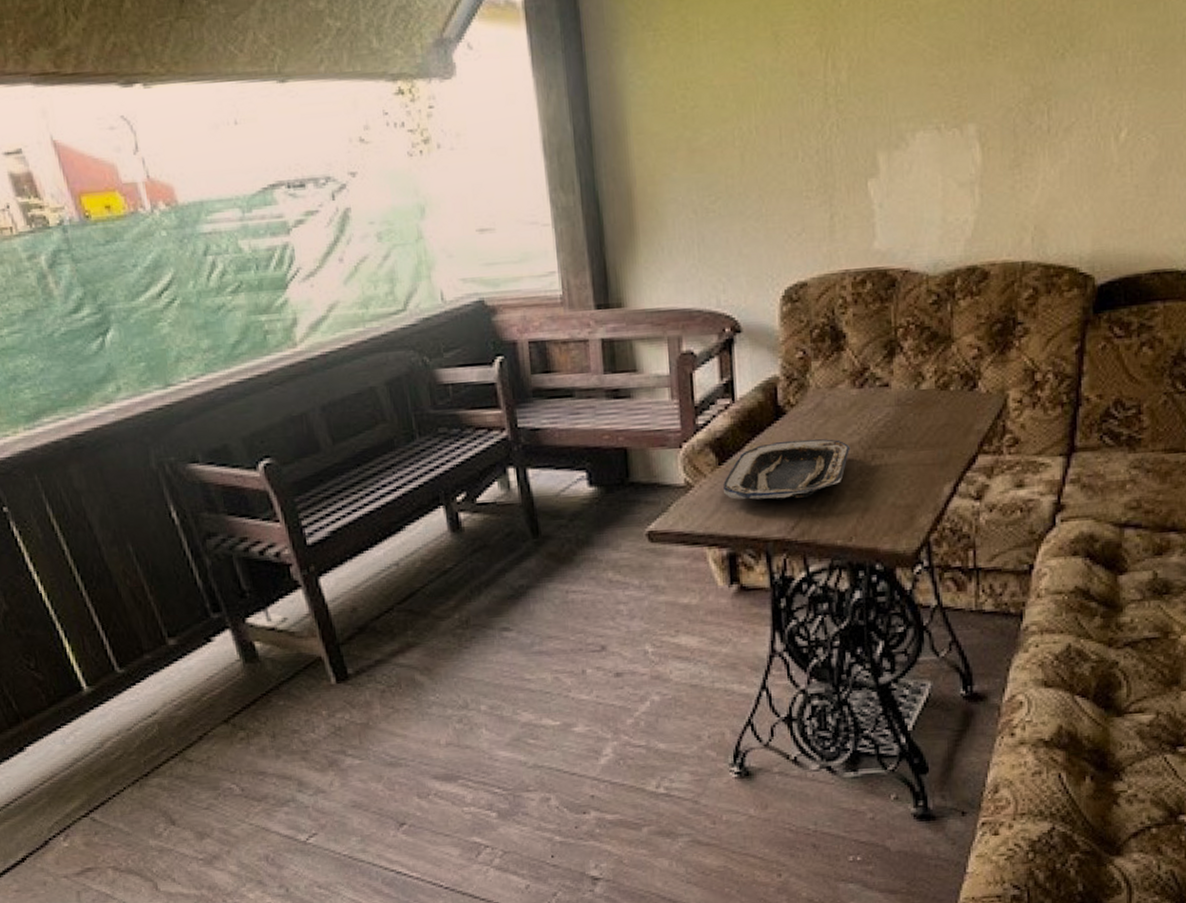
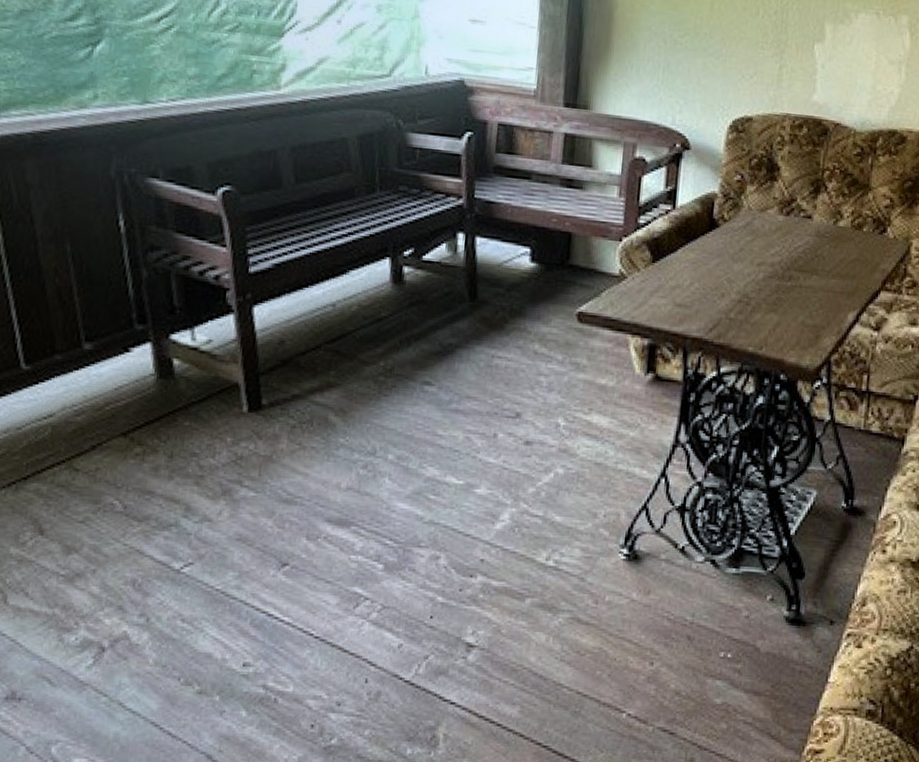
tray: present [723,439,851,501] -> none [653,250,772,305]

